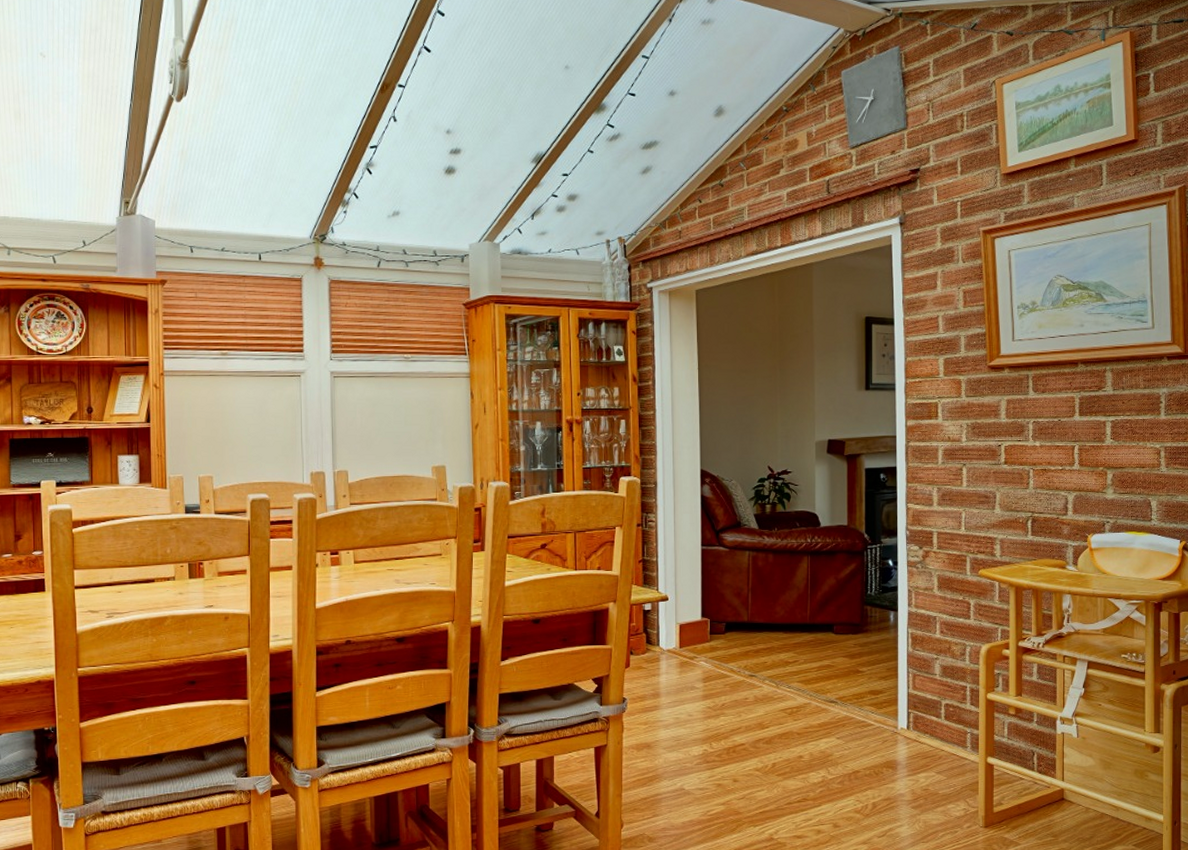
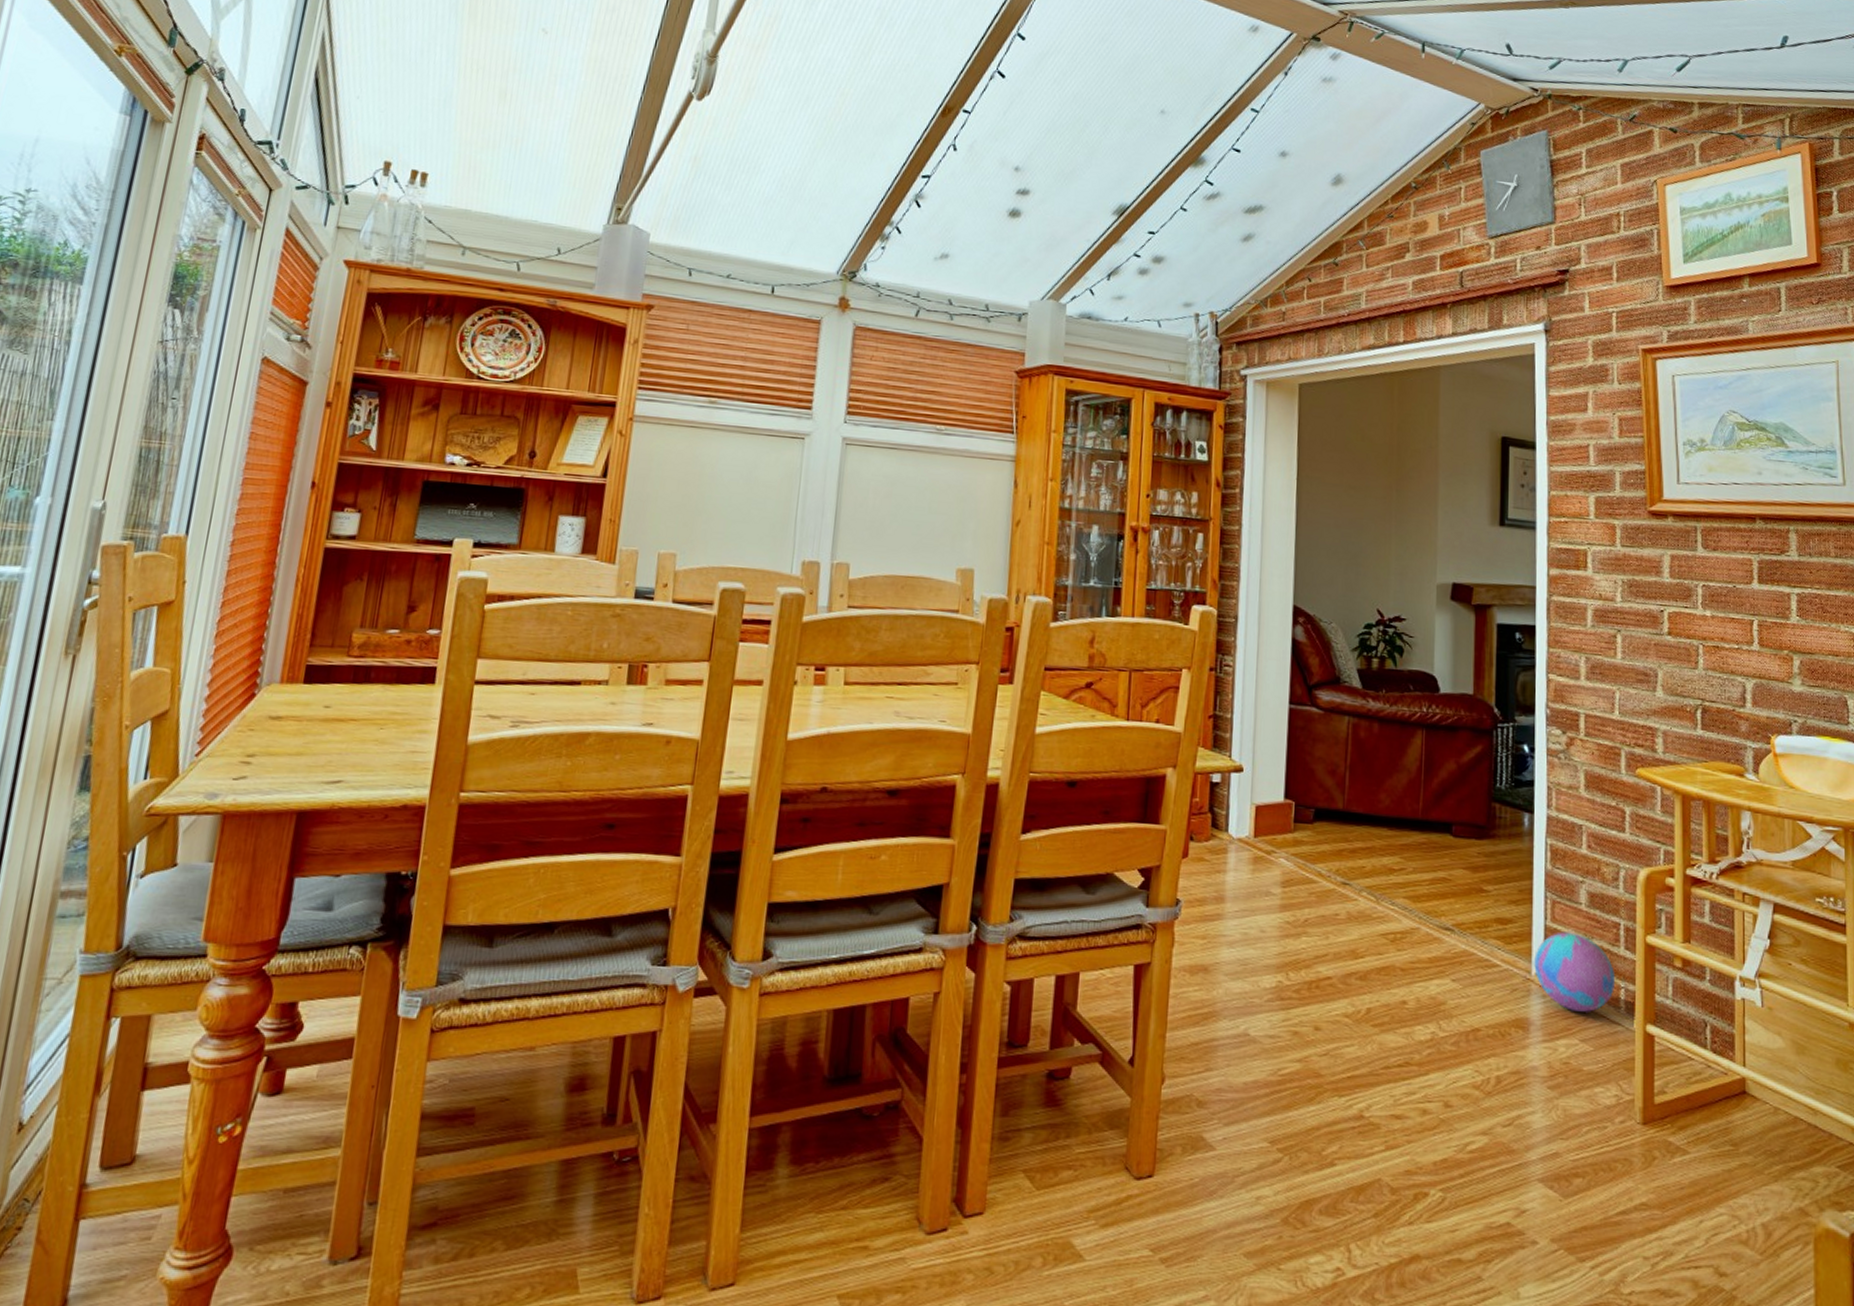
decorative ball: none [900,695,963,752] -> present [1534,931,1615,1012]

